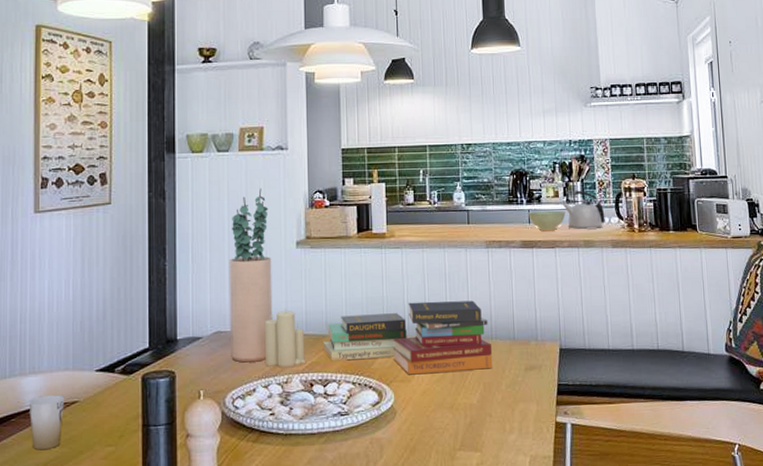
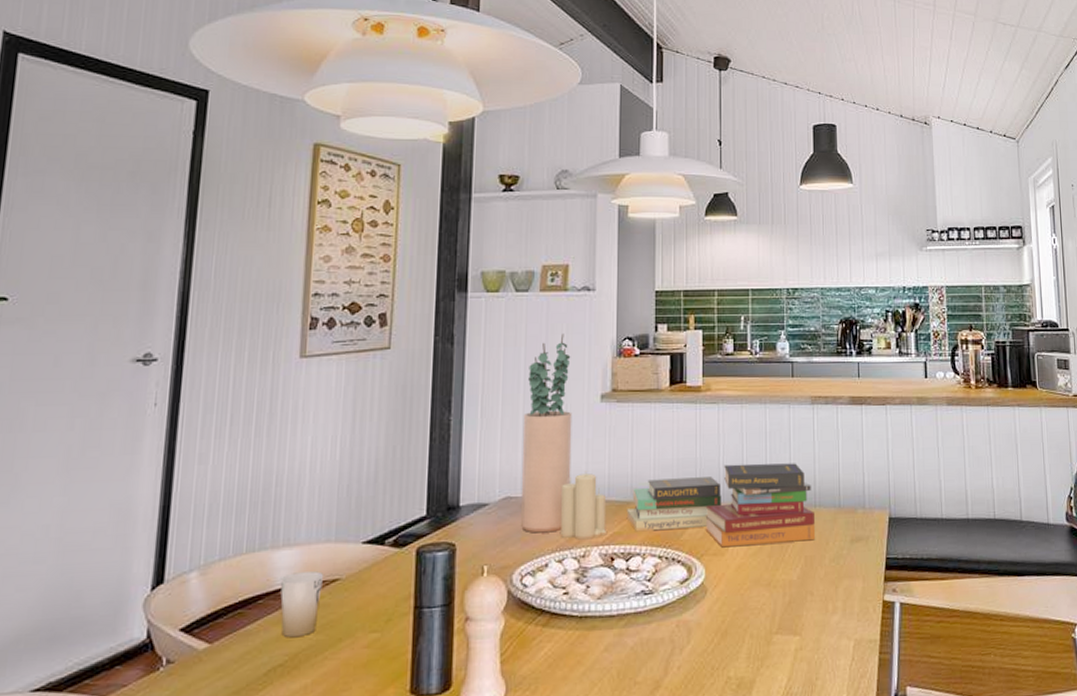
bowl: present [527,210,566,233] -> none [857,363,898,388]
kettle: present [562,190,605,230] -> none [894,341,940,385]

